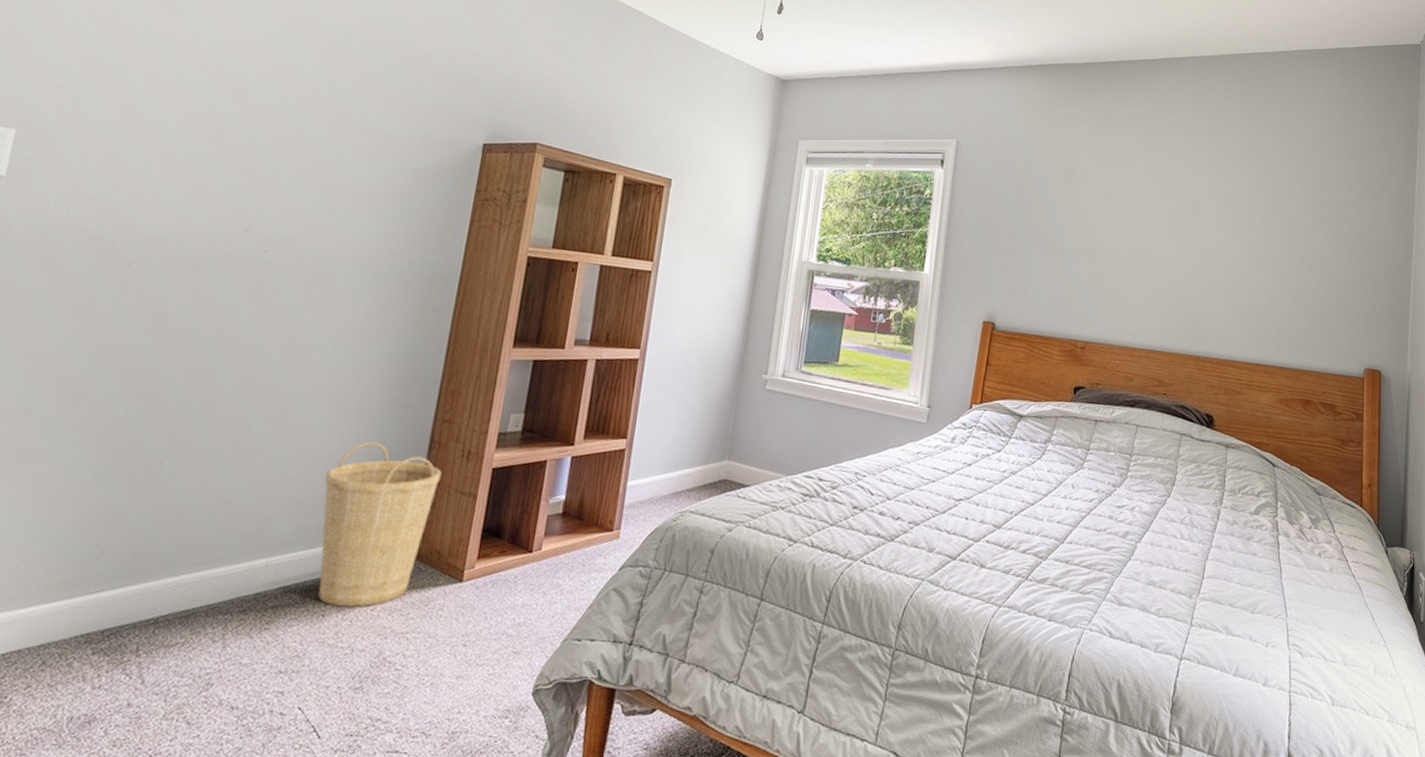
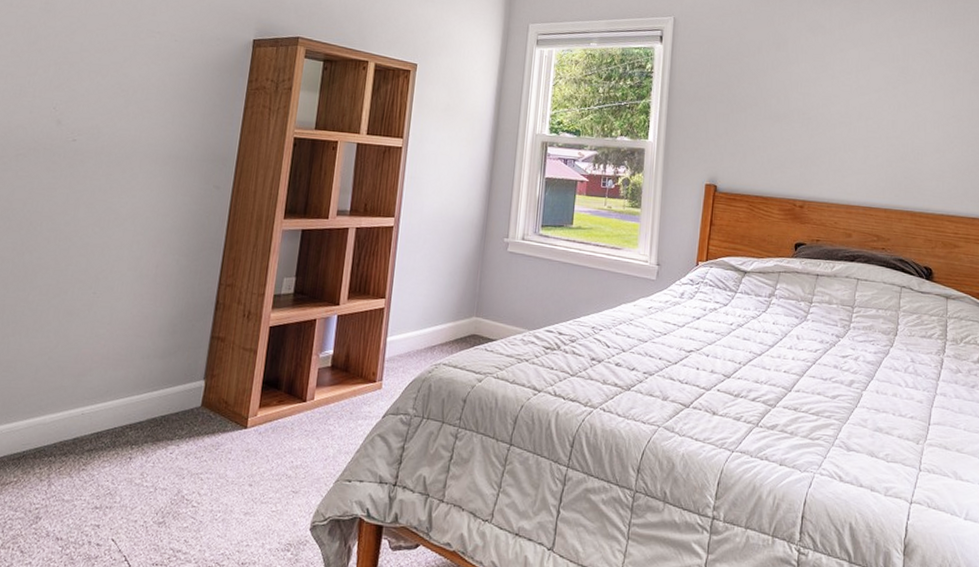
basket: present [318,441,442,607] -> none [126,304,227,451]

